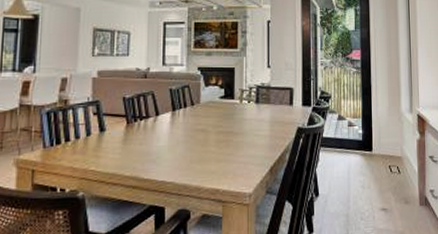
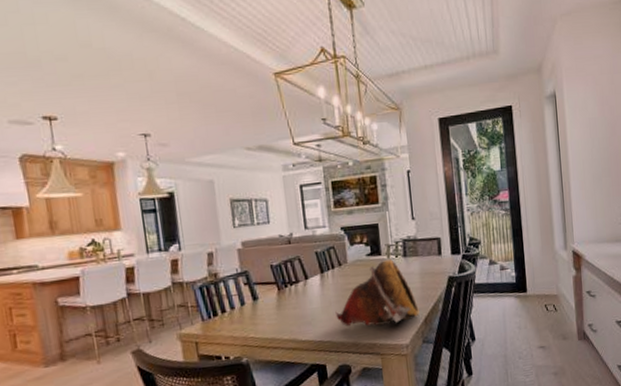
decorative bowl: none [182,104,266,171] -> present [335,260,420,327]

